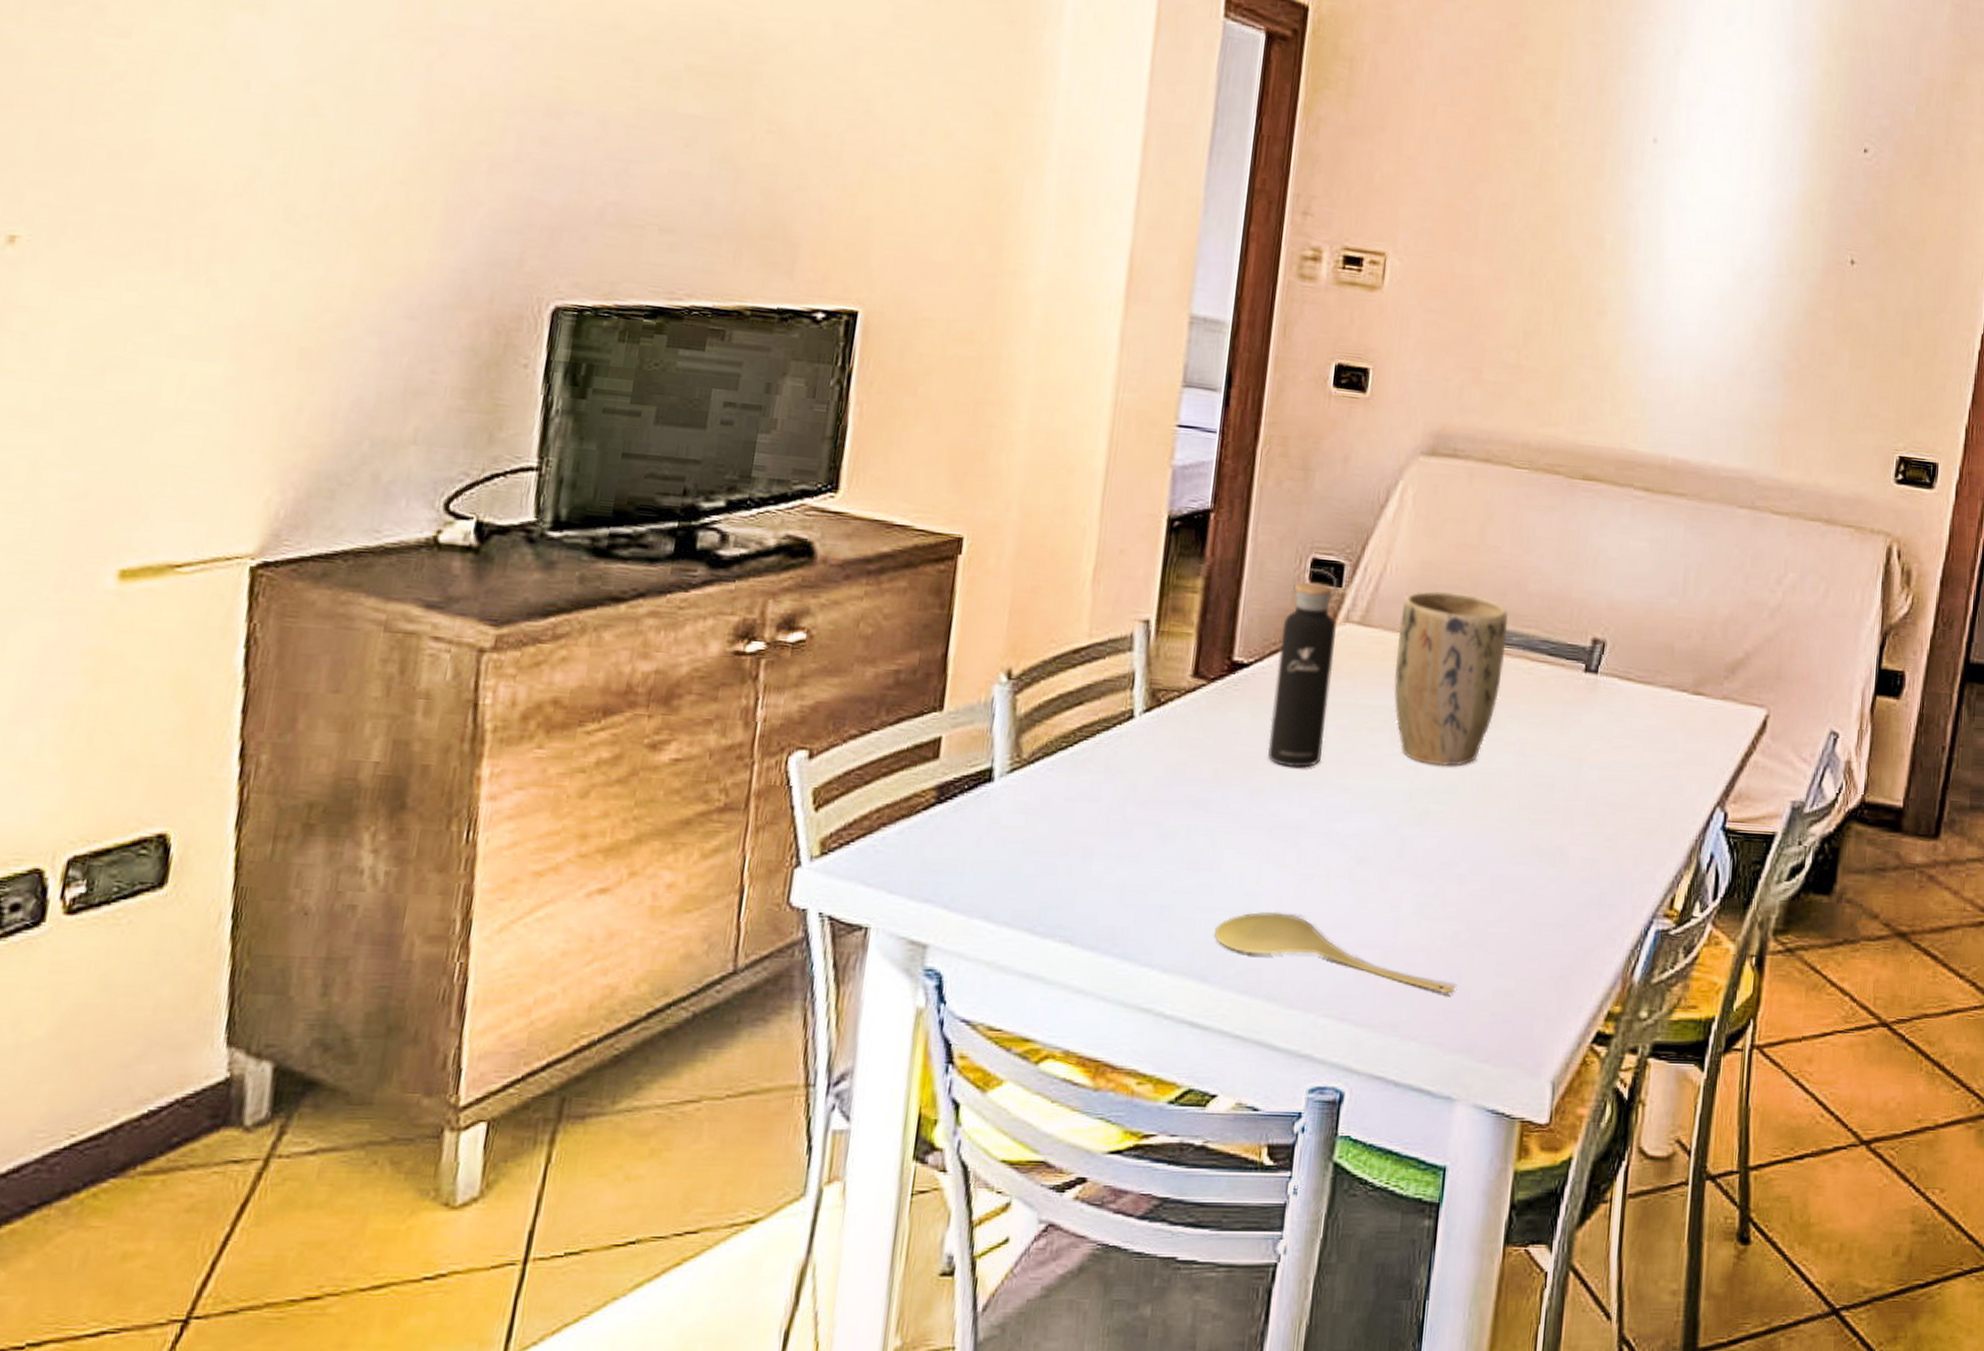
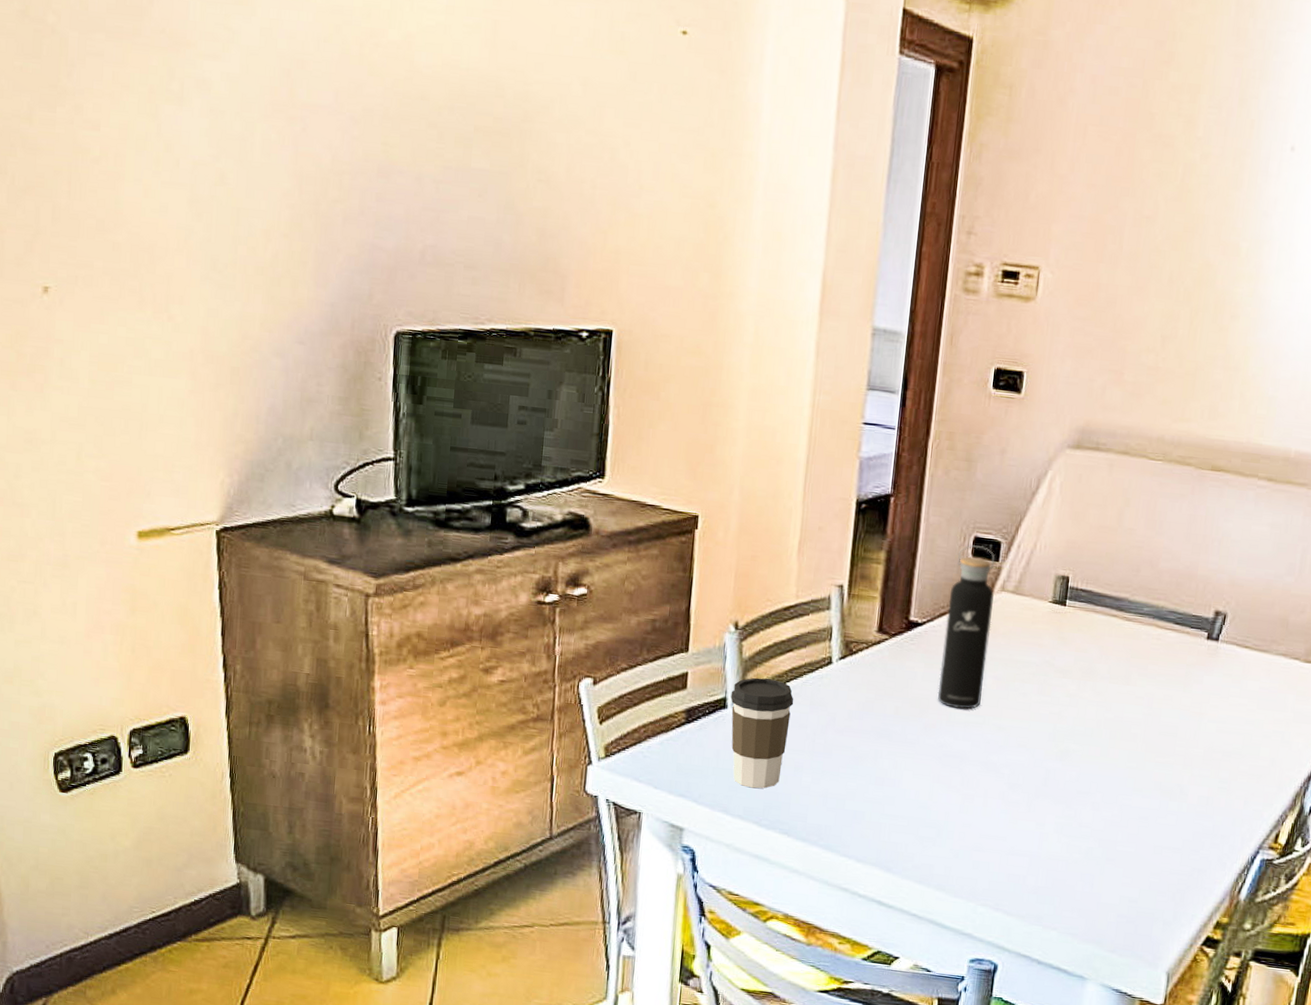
coffee cup: none [998,740,1084,885] -> present [730,677,794,789]
spoon: present [1213,911,1455,994] -> none [895,821,1088,897]
plant pot: present [1394,591,1508,767] -> none [1041,566,1141,714]

